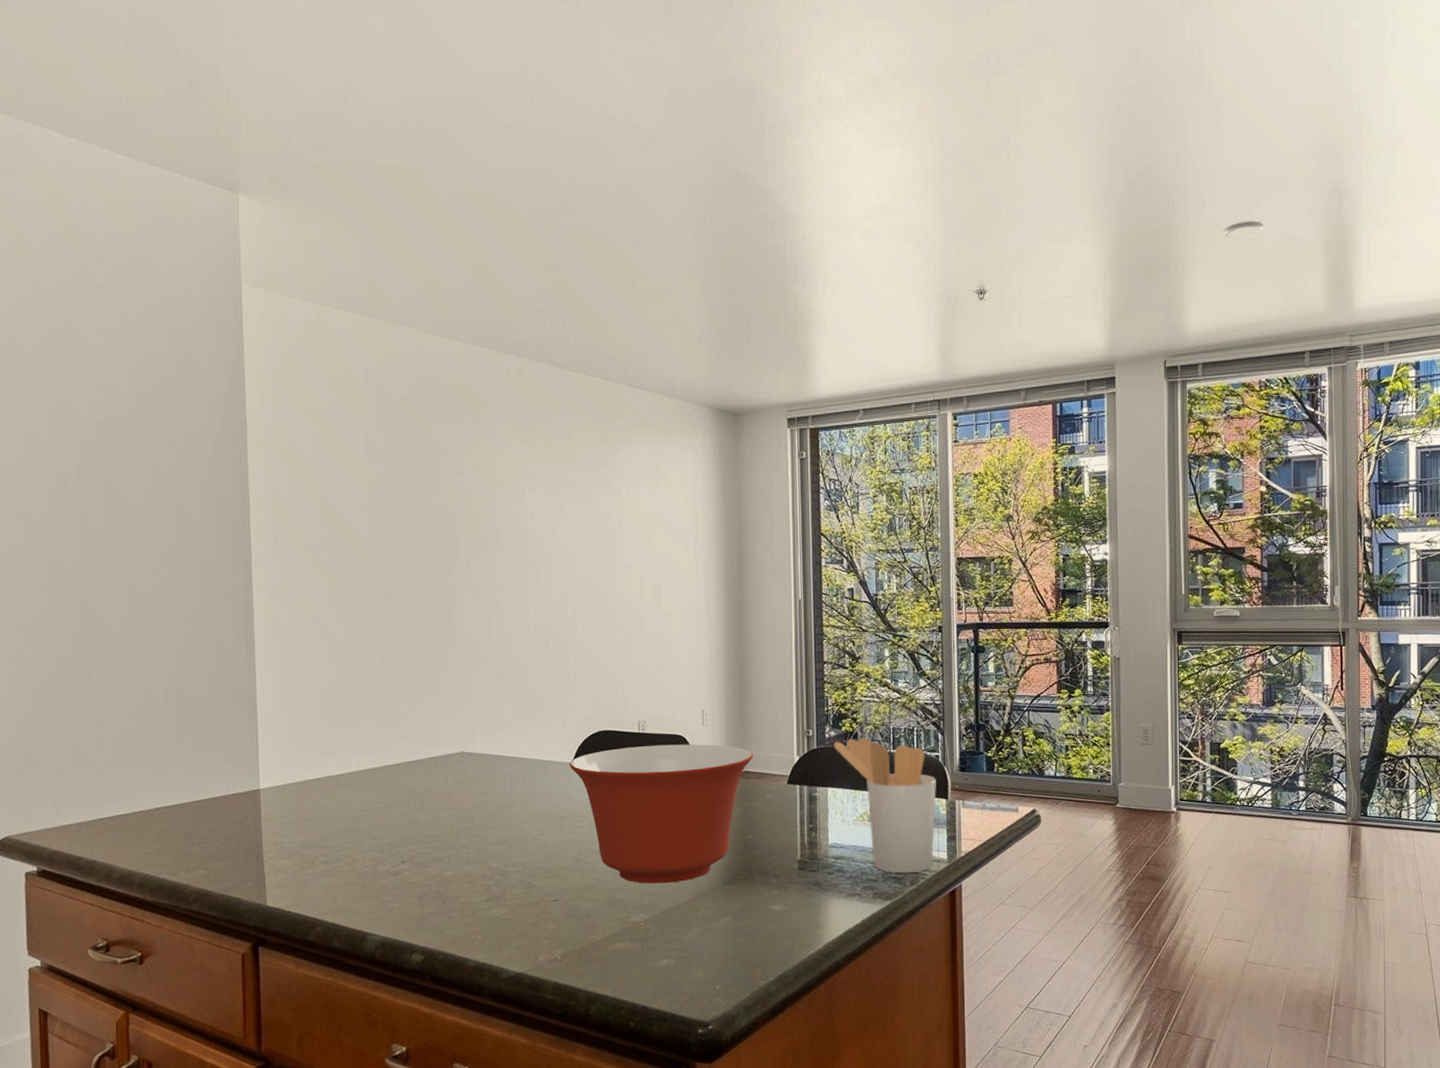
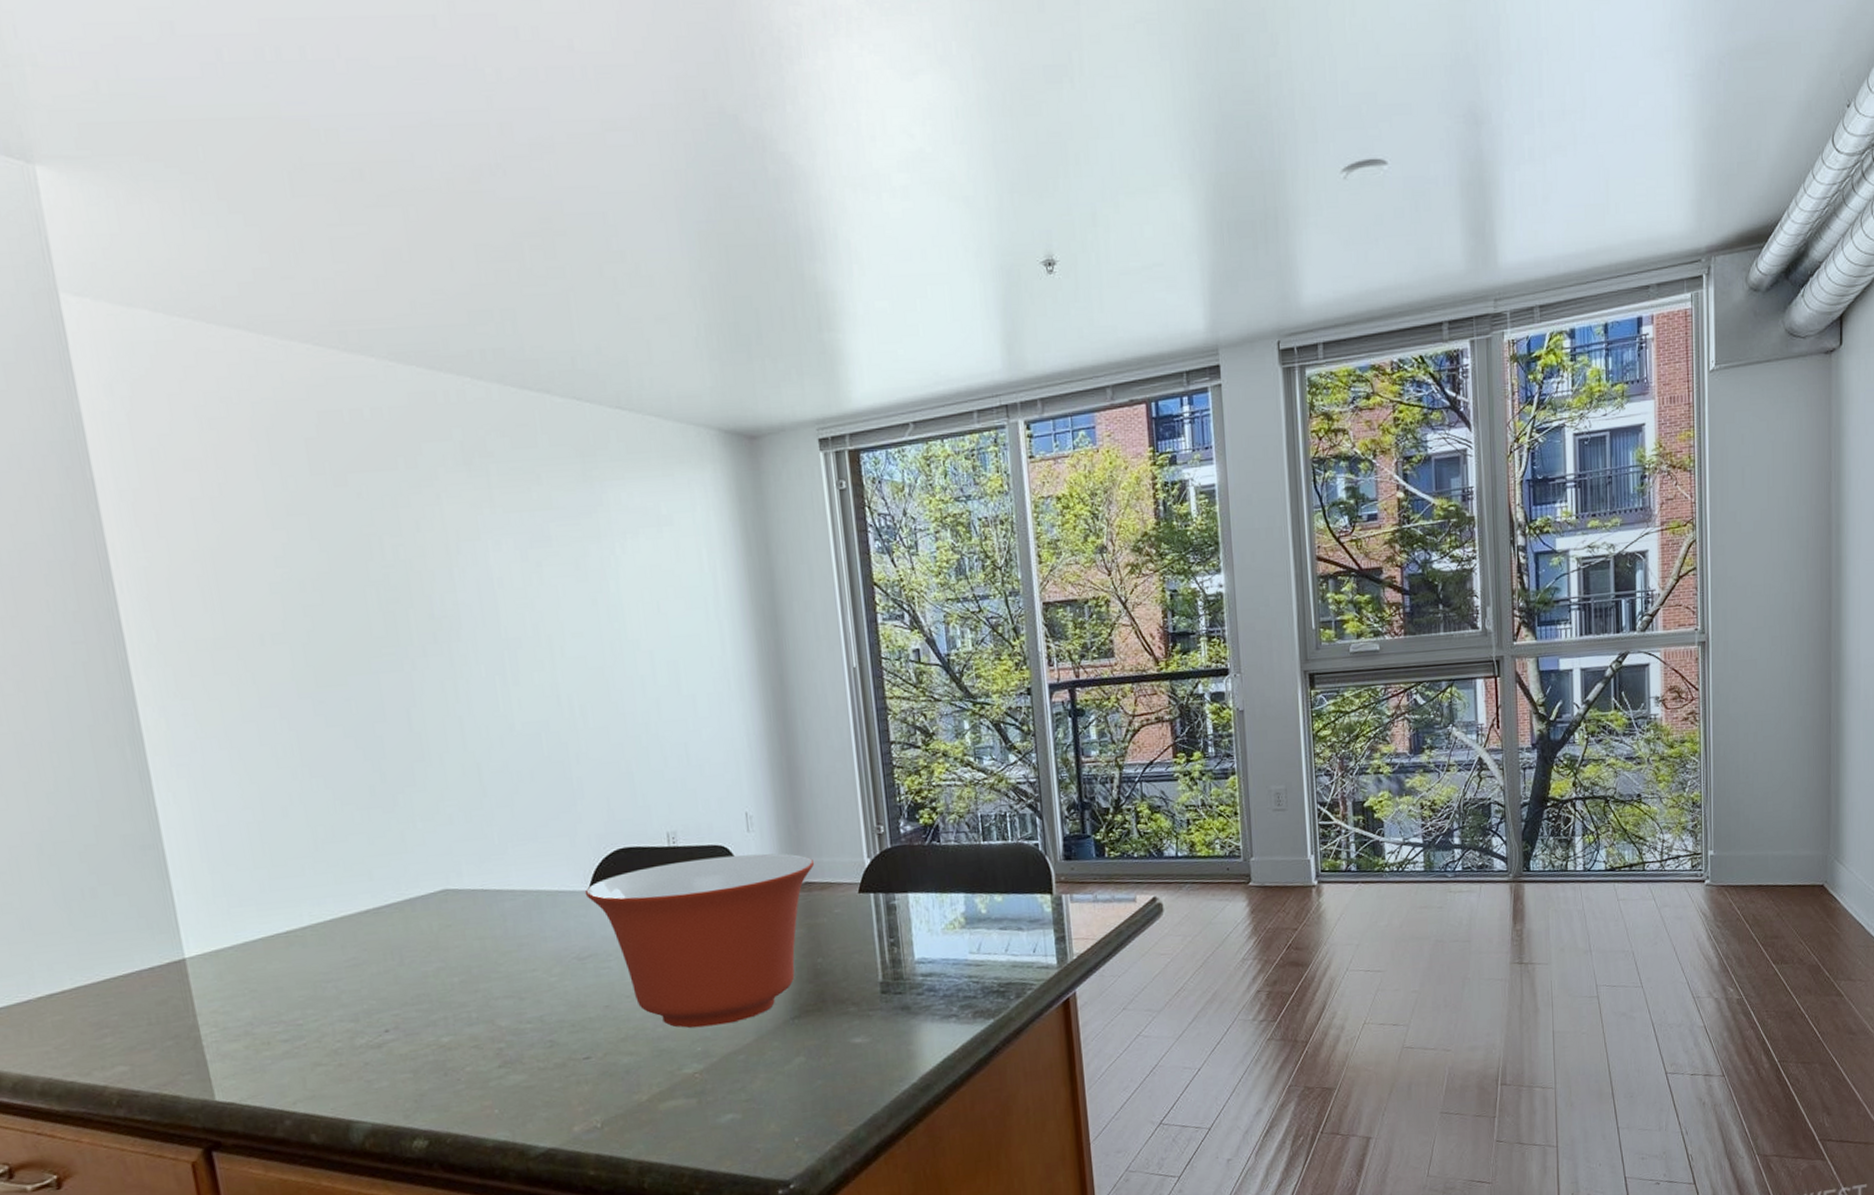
utensil holder: present [833,737,936,874] -> none [910,829,1041,987]

